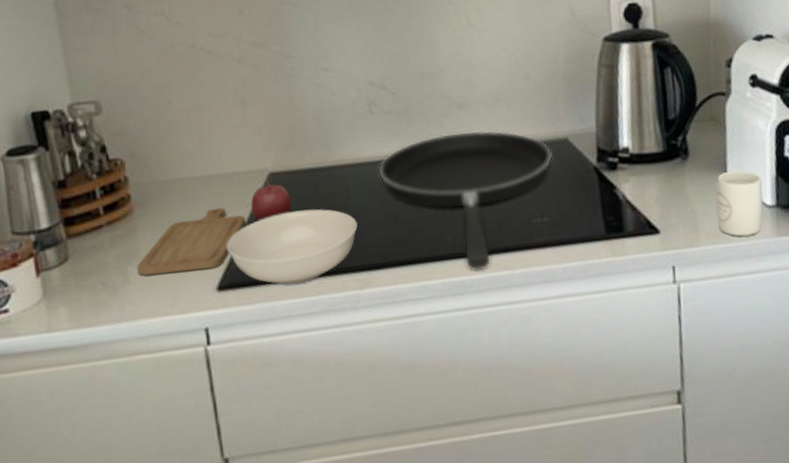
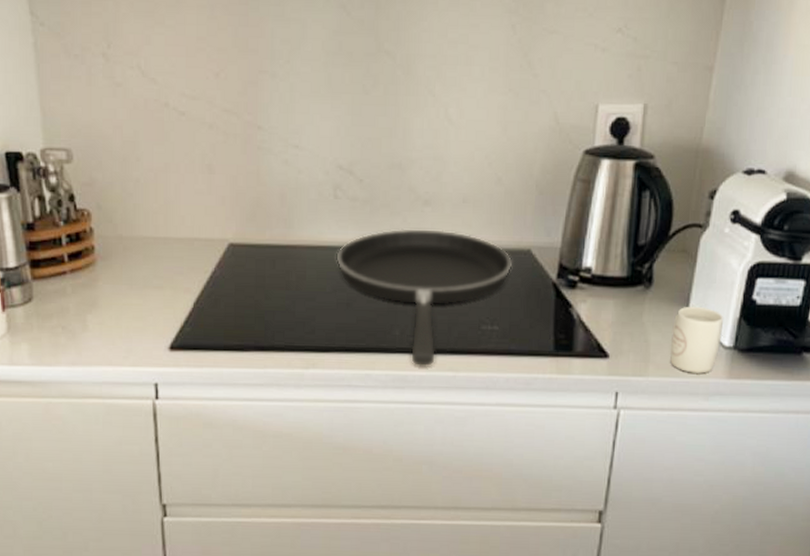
chopping board: present [137,207,247,276] -> none [96,270,203,328]
bowl: present [226,209,358,285] -> none [181,284,309,355]
apple: present [250,179,292,221] -> none [208,249,248,289]

